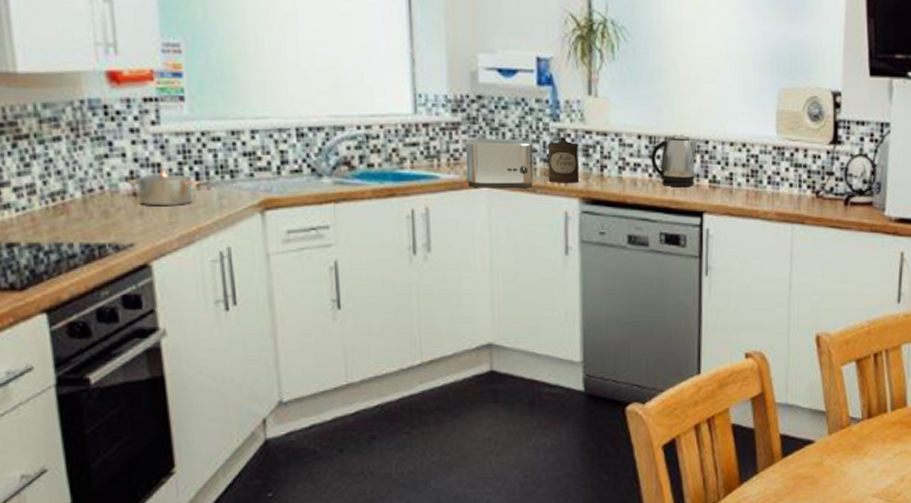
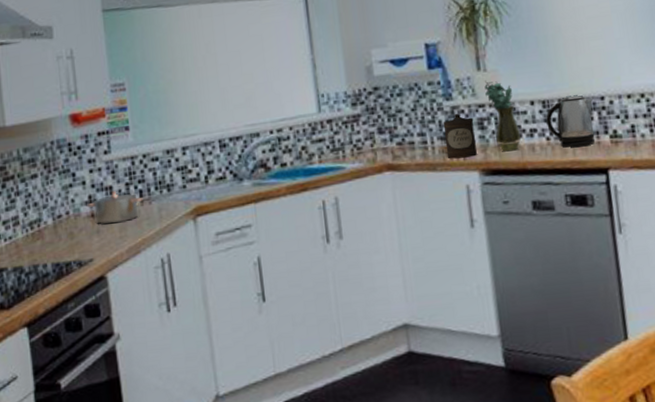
toaster: present [465,139,538,189] -> none [366,121,435,174]
vase: none [594,106,625,183] -> present [484,80,522,152]

